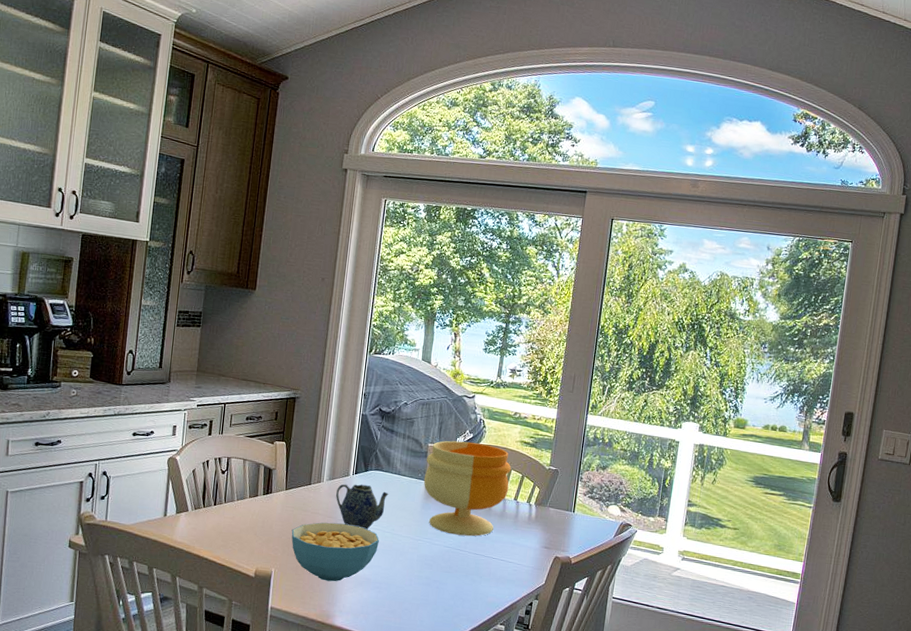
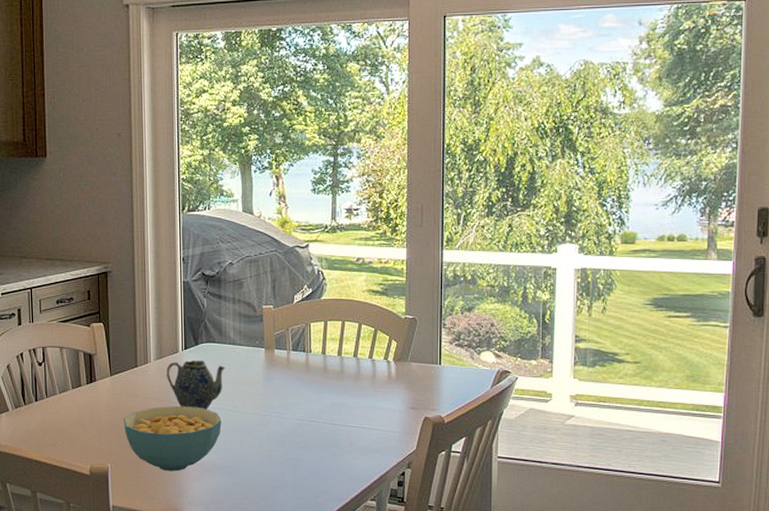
footed bowl: present [423,440,511,537] -> none [262,298,361,405]

